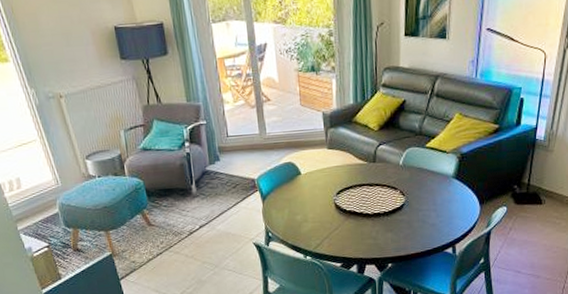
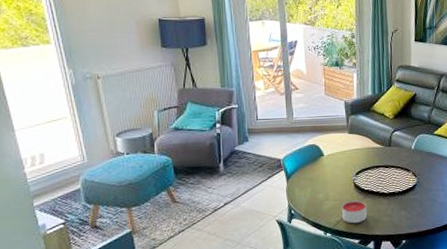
candle: none [322,222,350,247] -> present [342,200,367,224]

